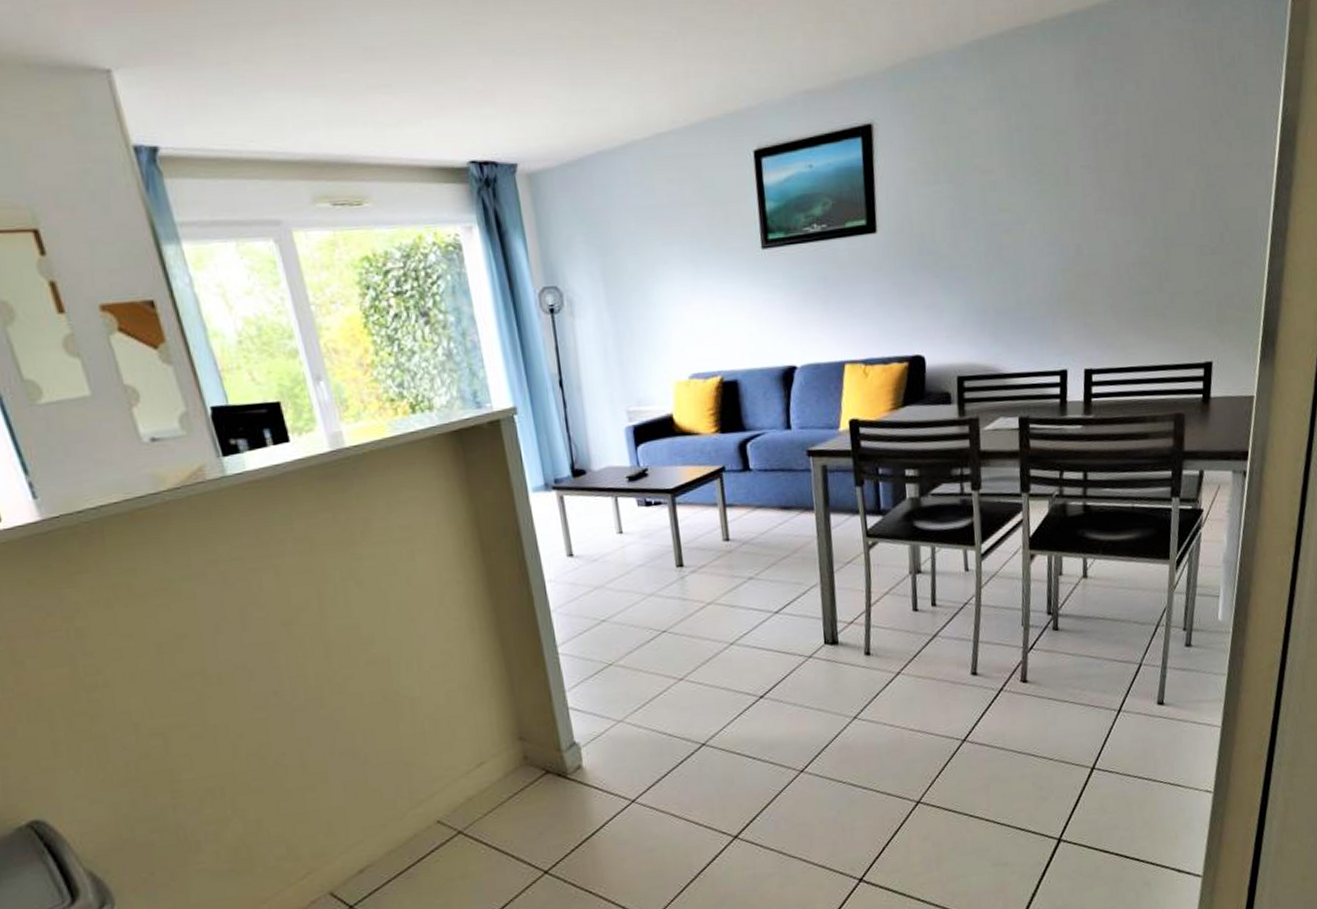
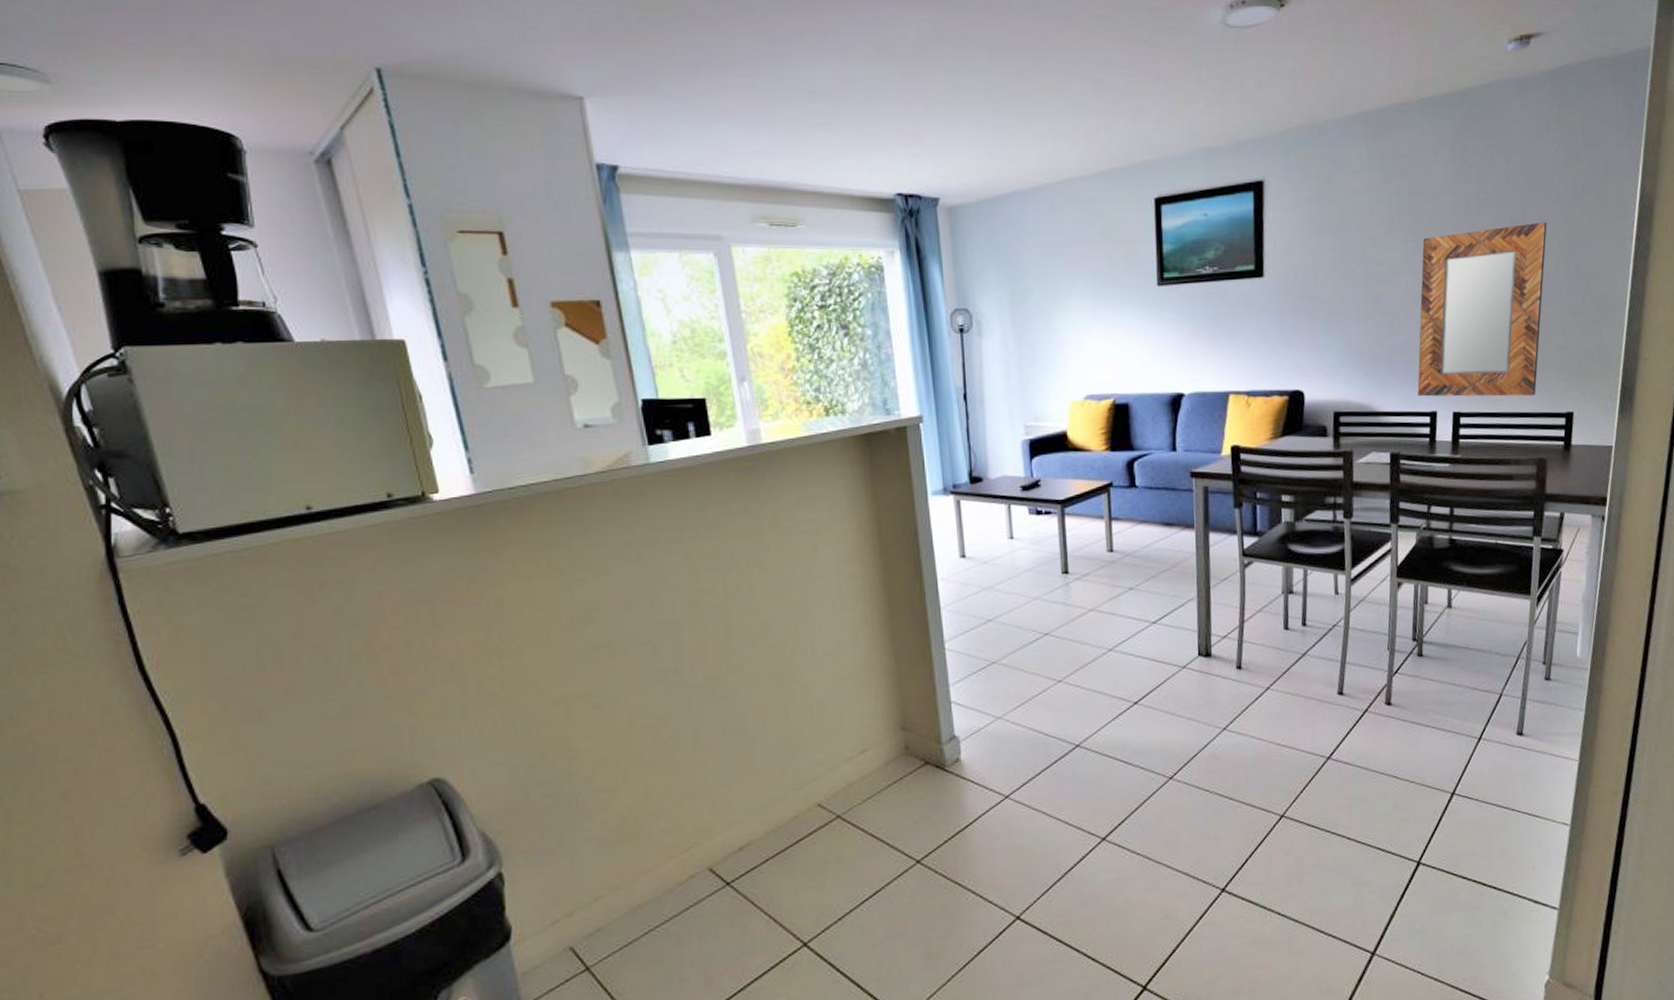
home mirror: none [1046,153,1182,355] -> present [1417,222,1547,397]

